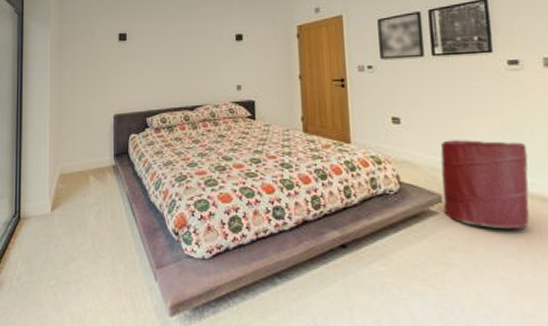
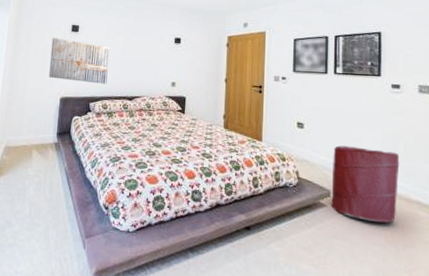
wall art: none [98,49,163,96] -> present [48,37,109,84]

